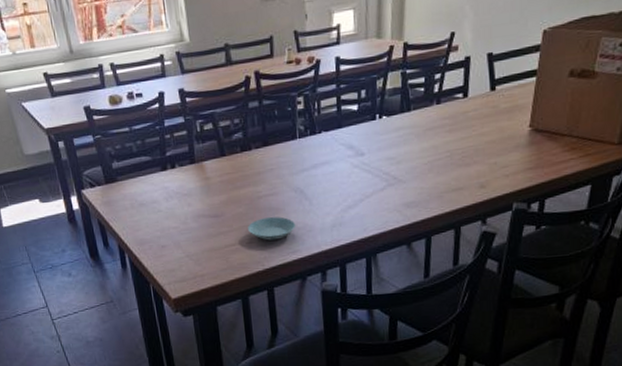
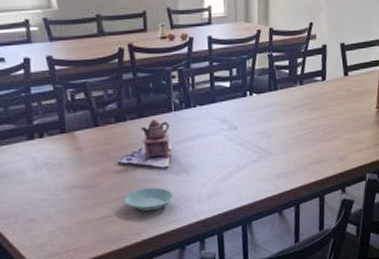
teapot: none [240,148,296,198] -> present [116,120,173,169]

